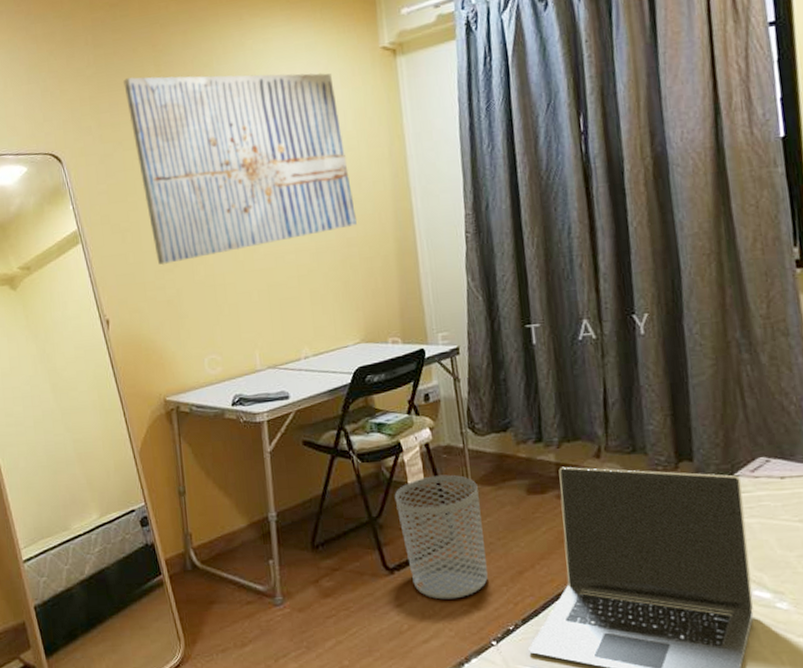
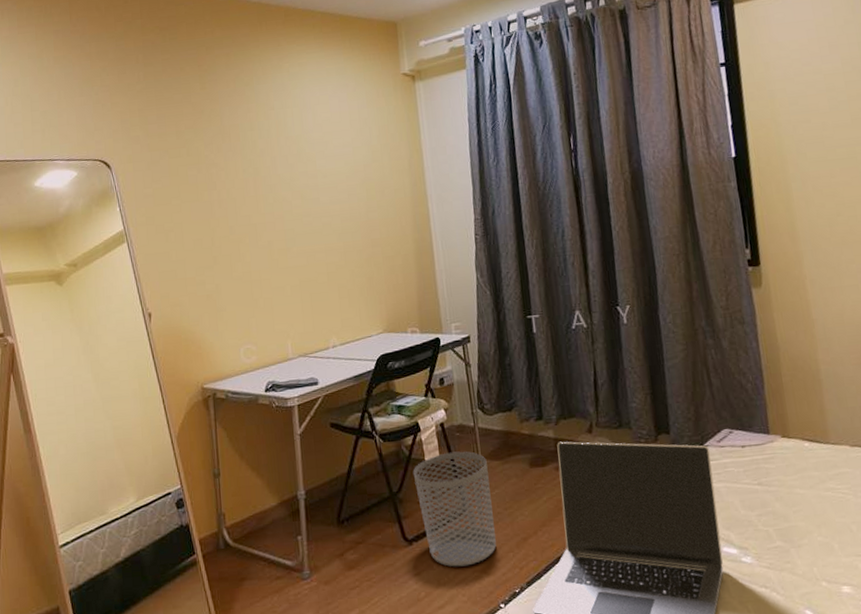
wall art: present [123,72,357,266] -> none [171,93,380,263]

